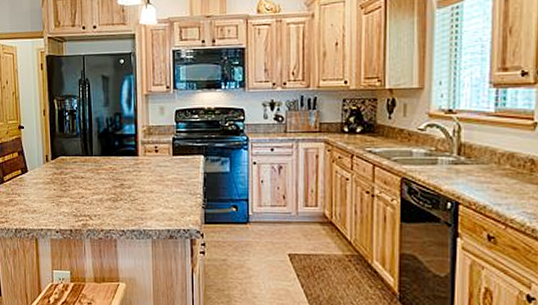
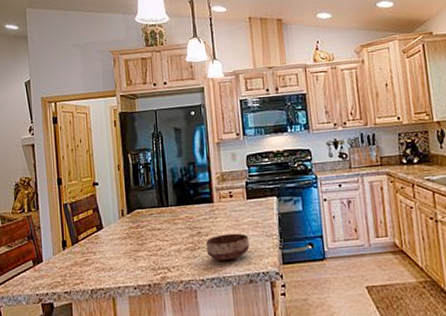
bowl: none [128,188,172,215] -> present [206,233,250,261]

